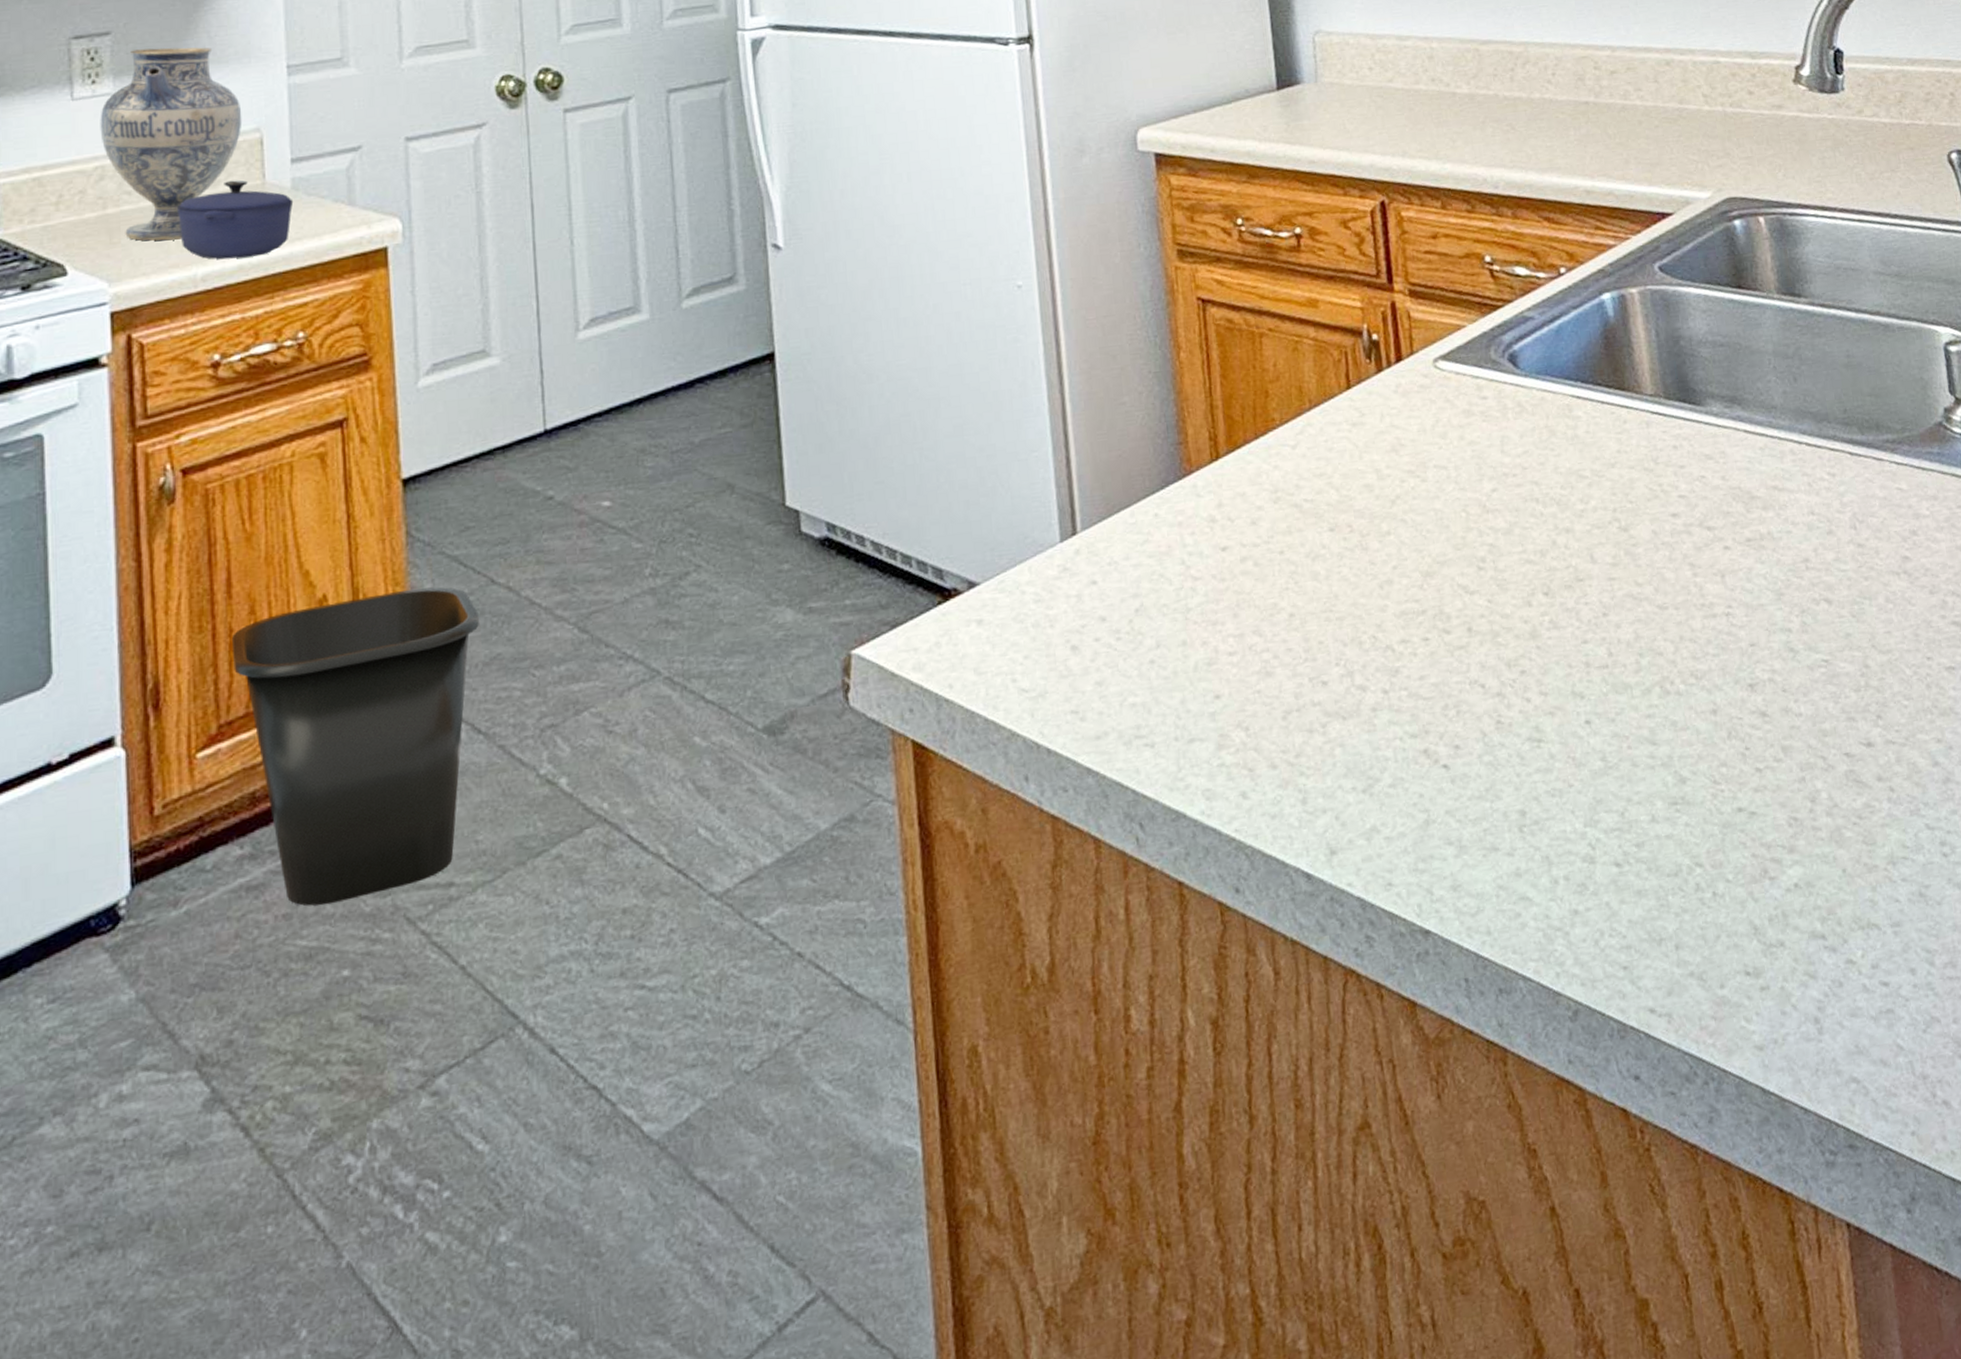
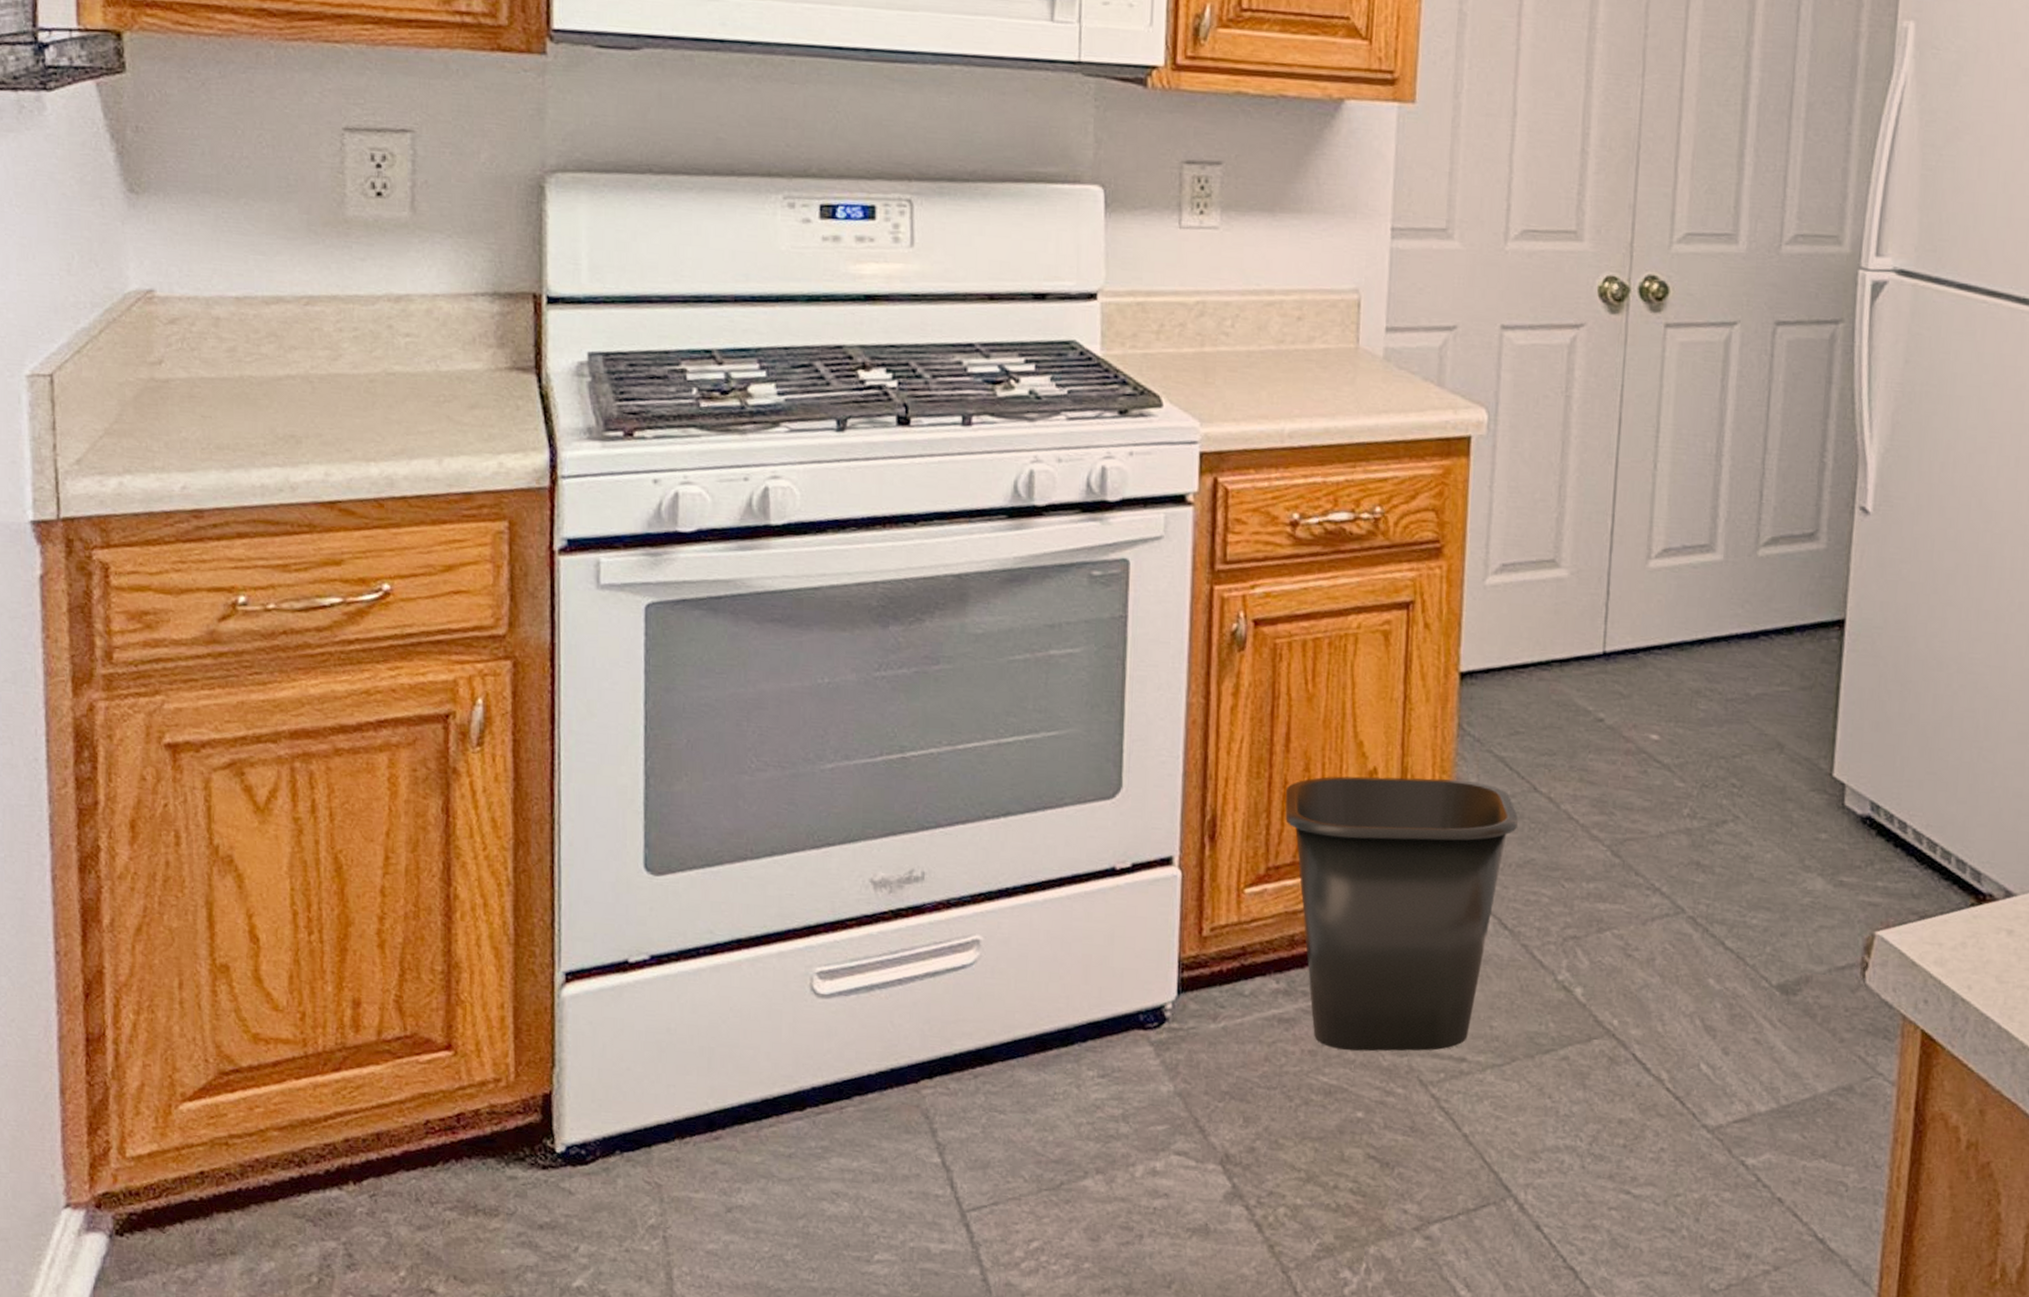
ceramic jug: present [100,47,243,241] -> none [1204,185,1343,391]
cooking pot: present [177,179,294,259] -> none [1271,339,1384,422]

